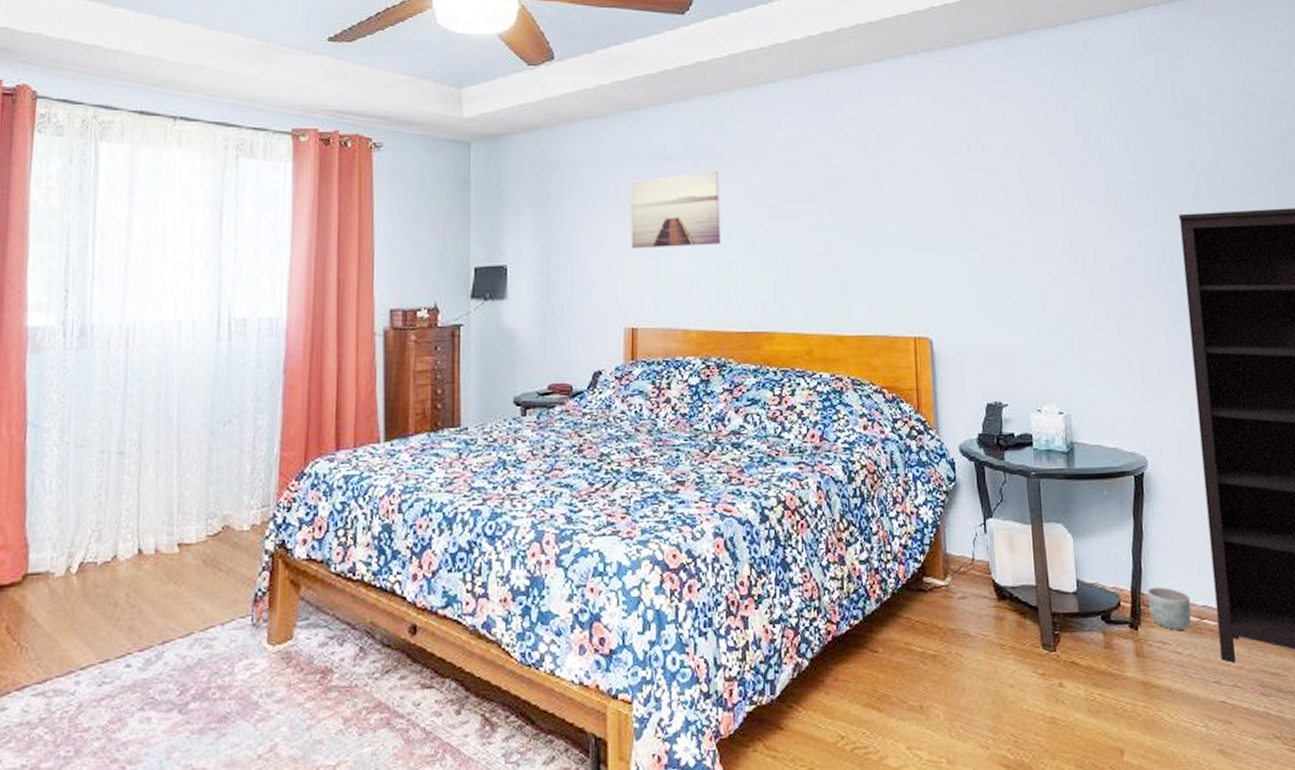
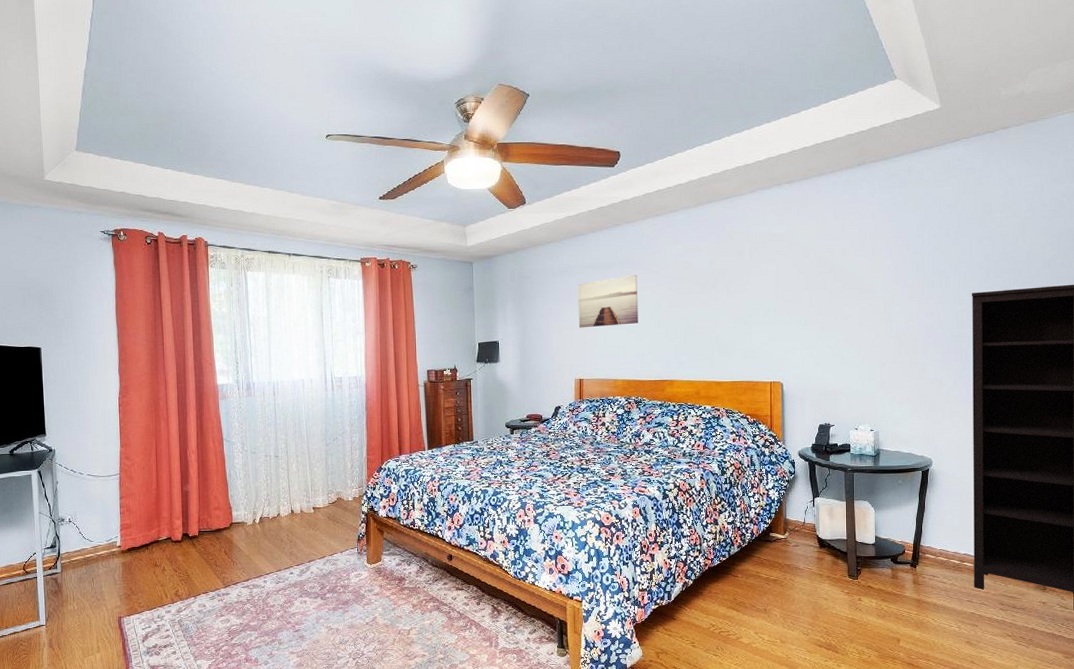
planter: present [1146,586,1192,630] -> none [924,541,955,568]

